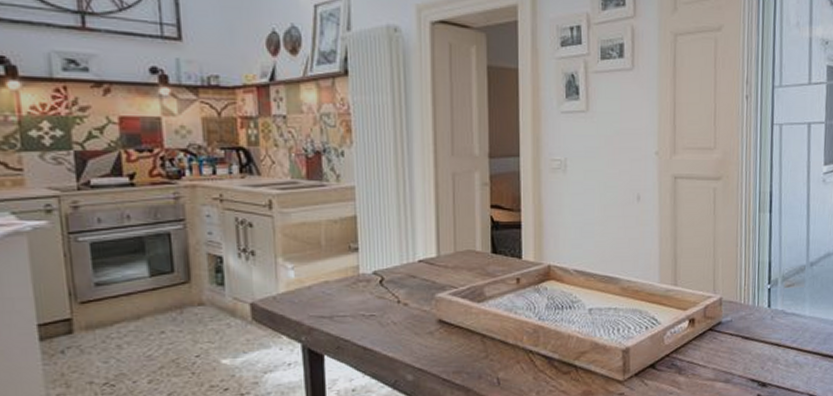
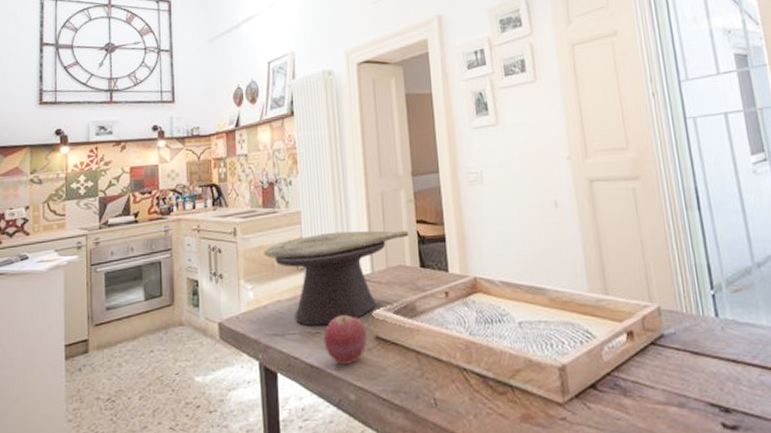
decorative bowl: none [308,212,481,309] -> present [264,230,409,326]
apple: none [379,299,428,347] -> present [323,316,367,365]

